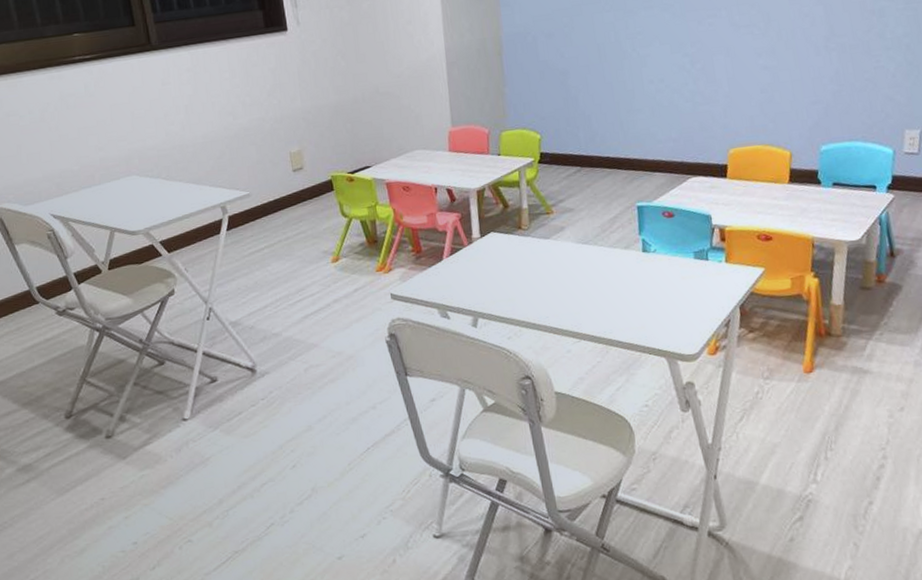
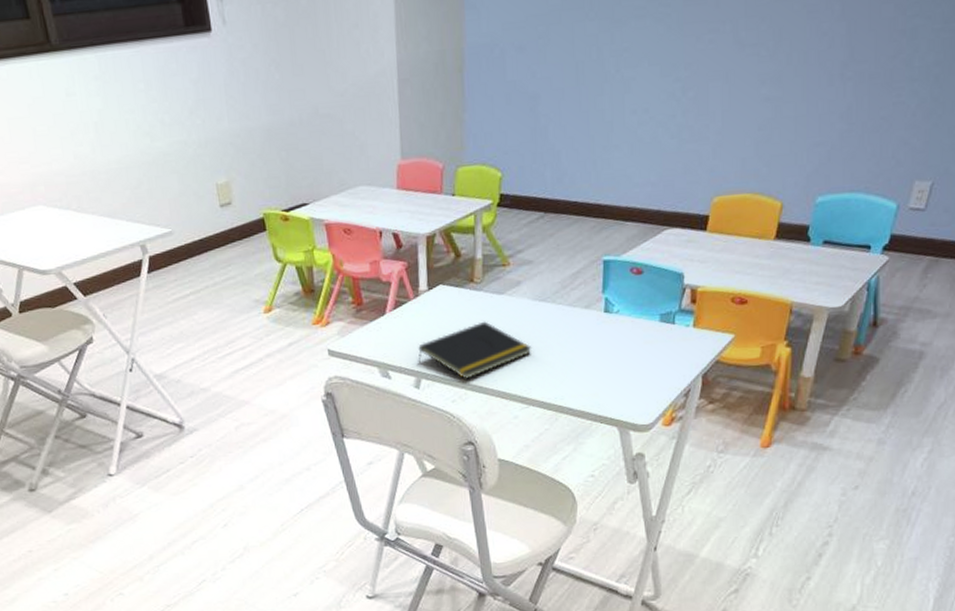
notepad: none [474,263,579,317] -> present [418,321,532,379]

